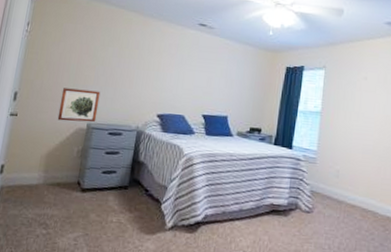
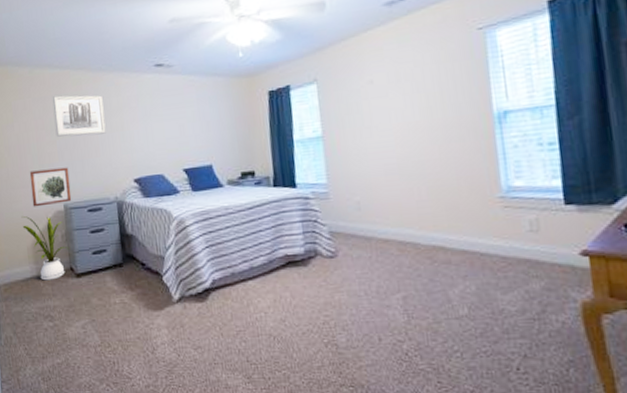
house plant: none [41,127,82,191] -> present [21,216,69,281]
wall art: none [97,28,147,70] -> present [53,95,106,137]

